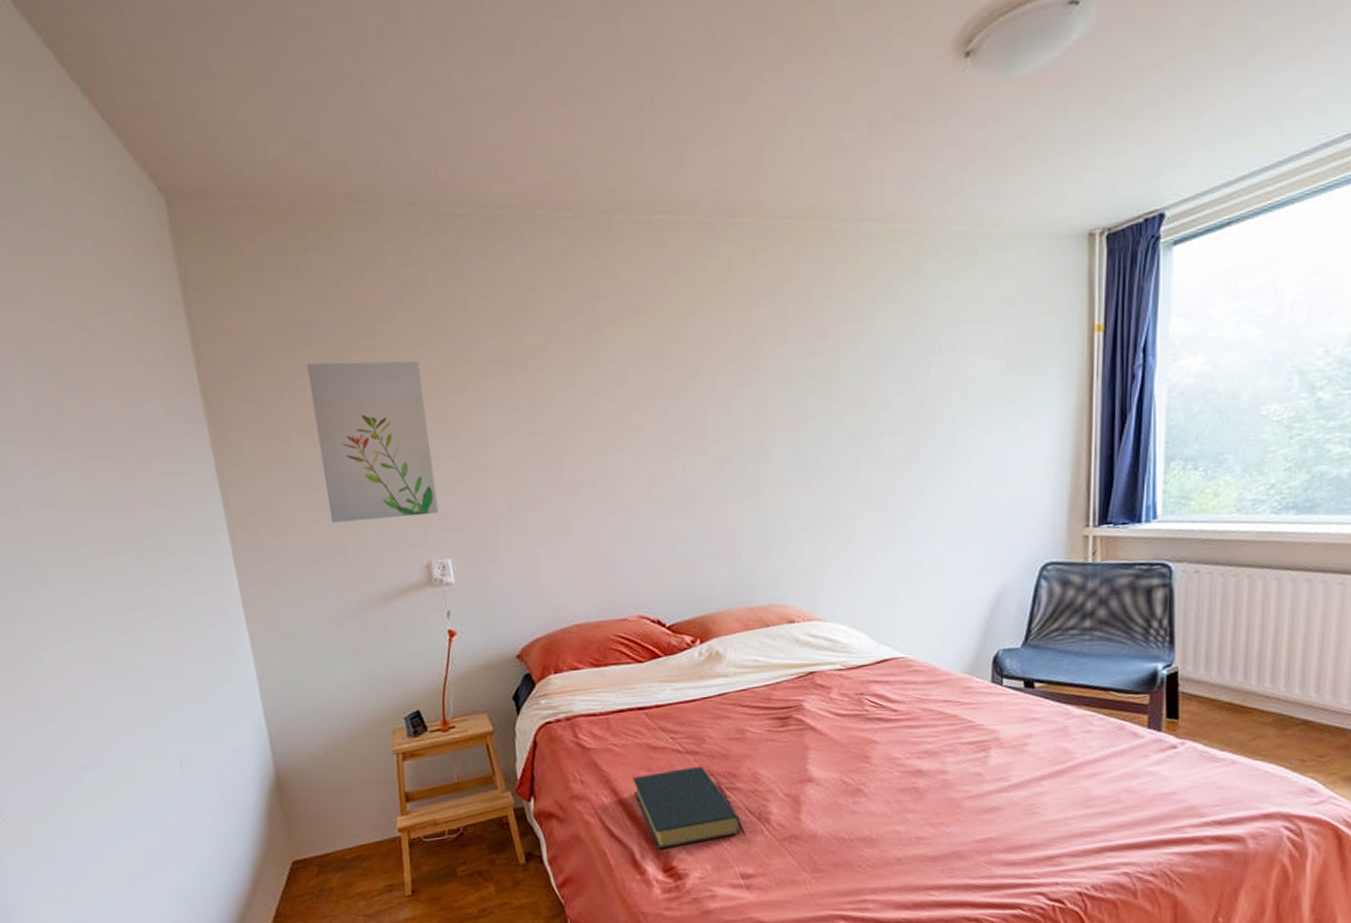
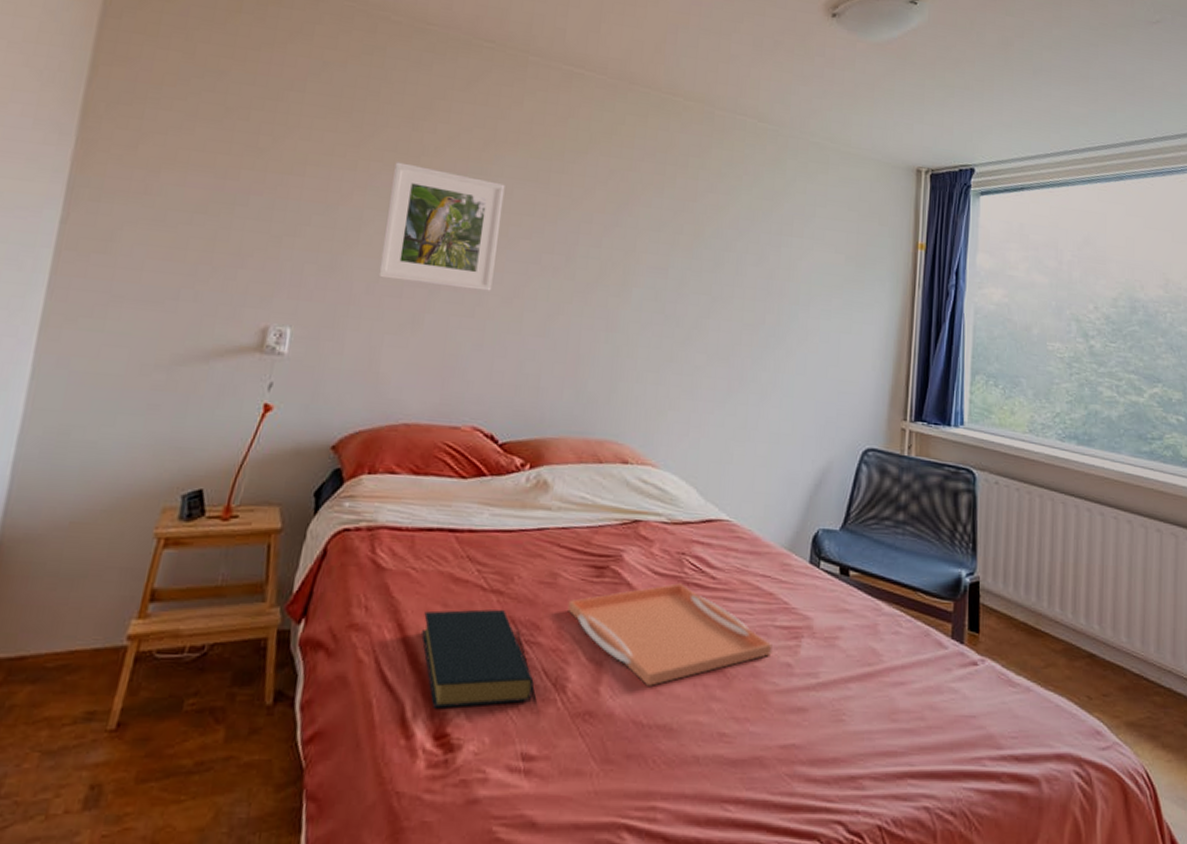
wall art: present [306,361,439,523] -> none [174,108,317,279]
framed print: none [503,369,628,495] -> present [378,162,505,291]
serving tray: none [759,720,961,809] -> present [567,583,772,686]

